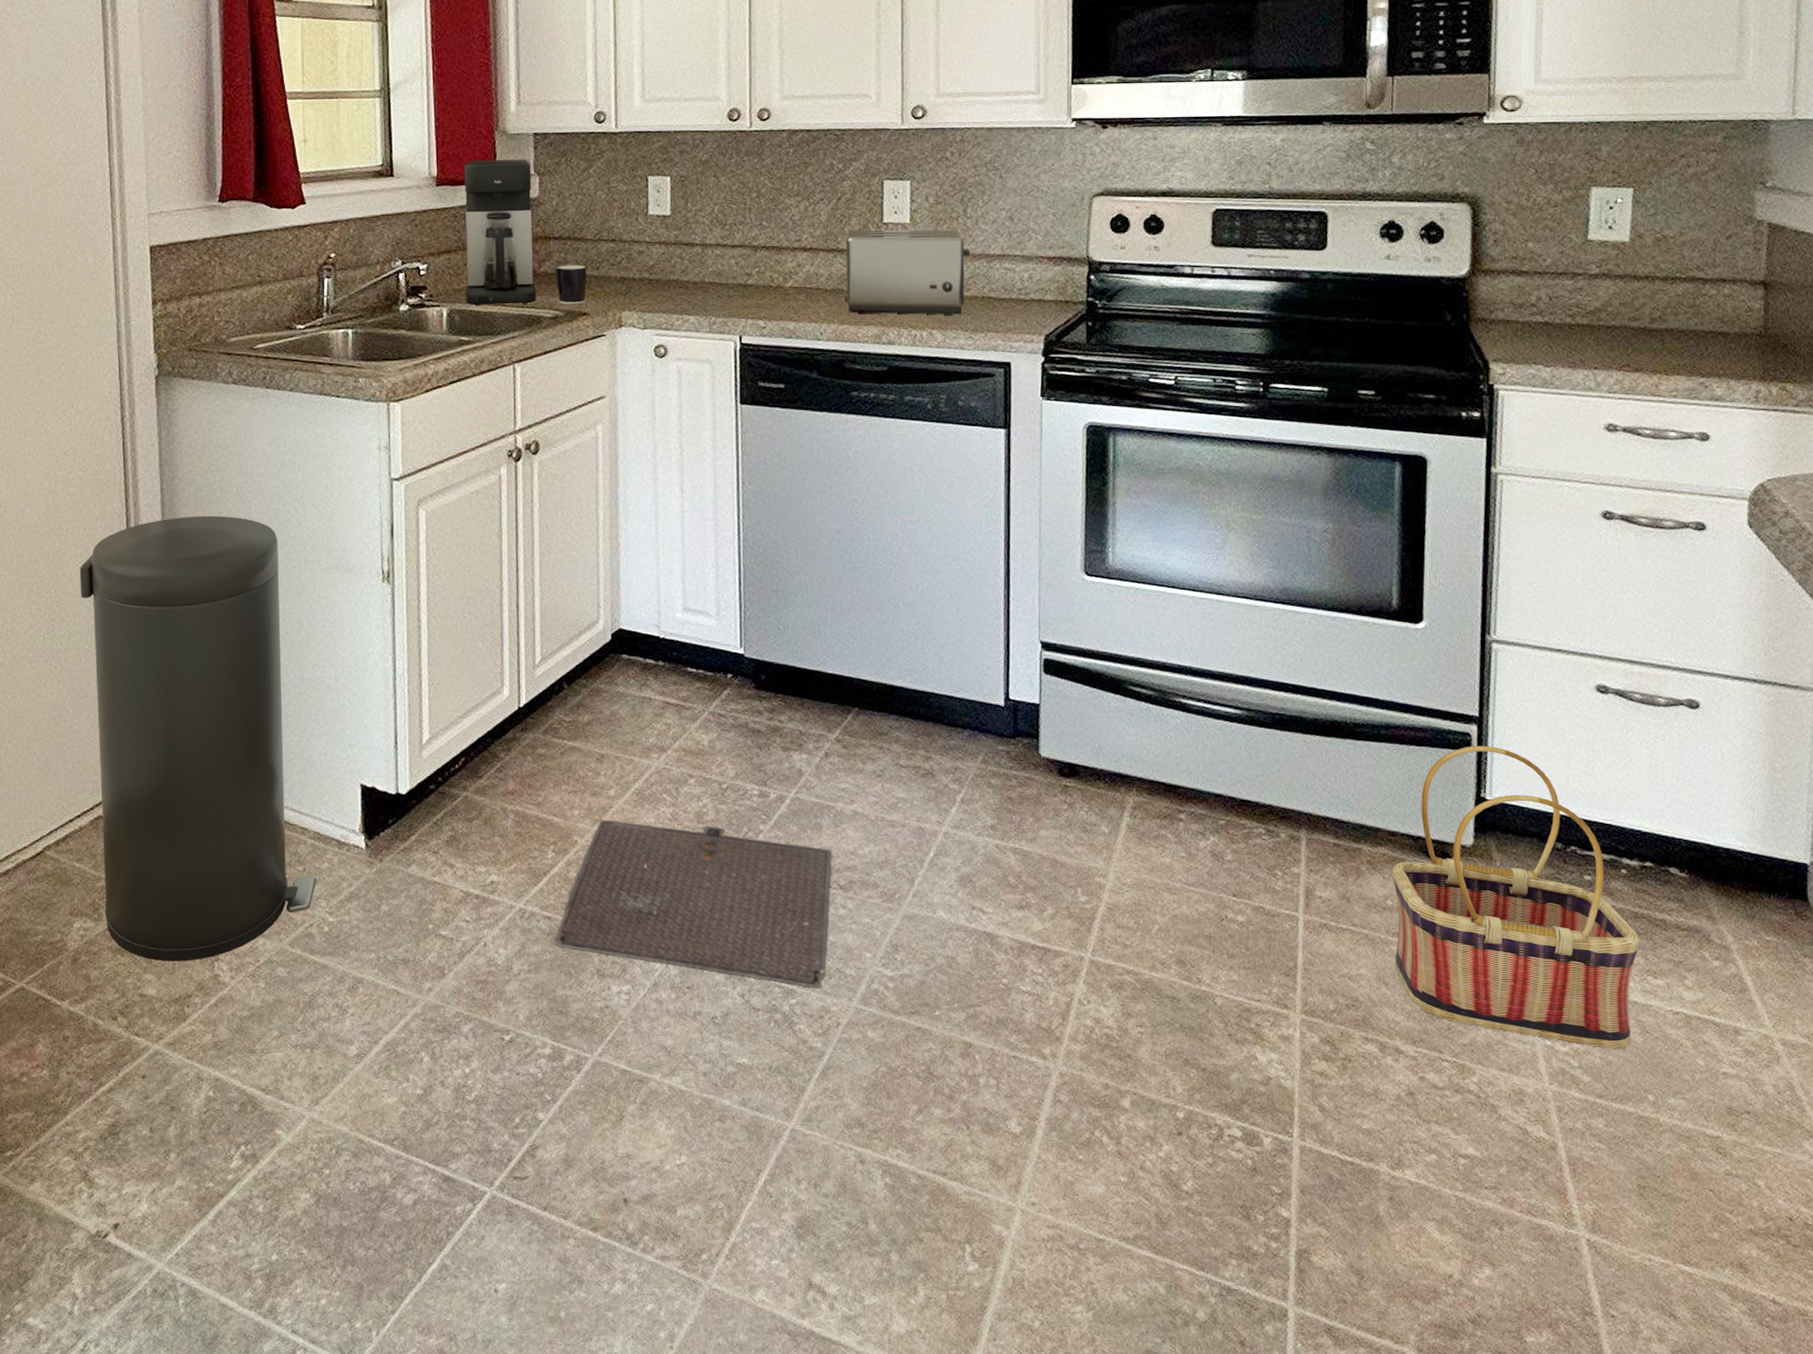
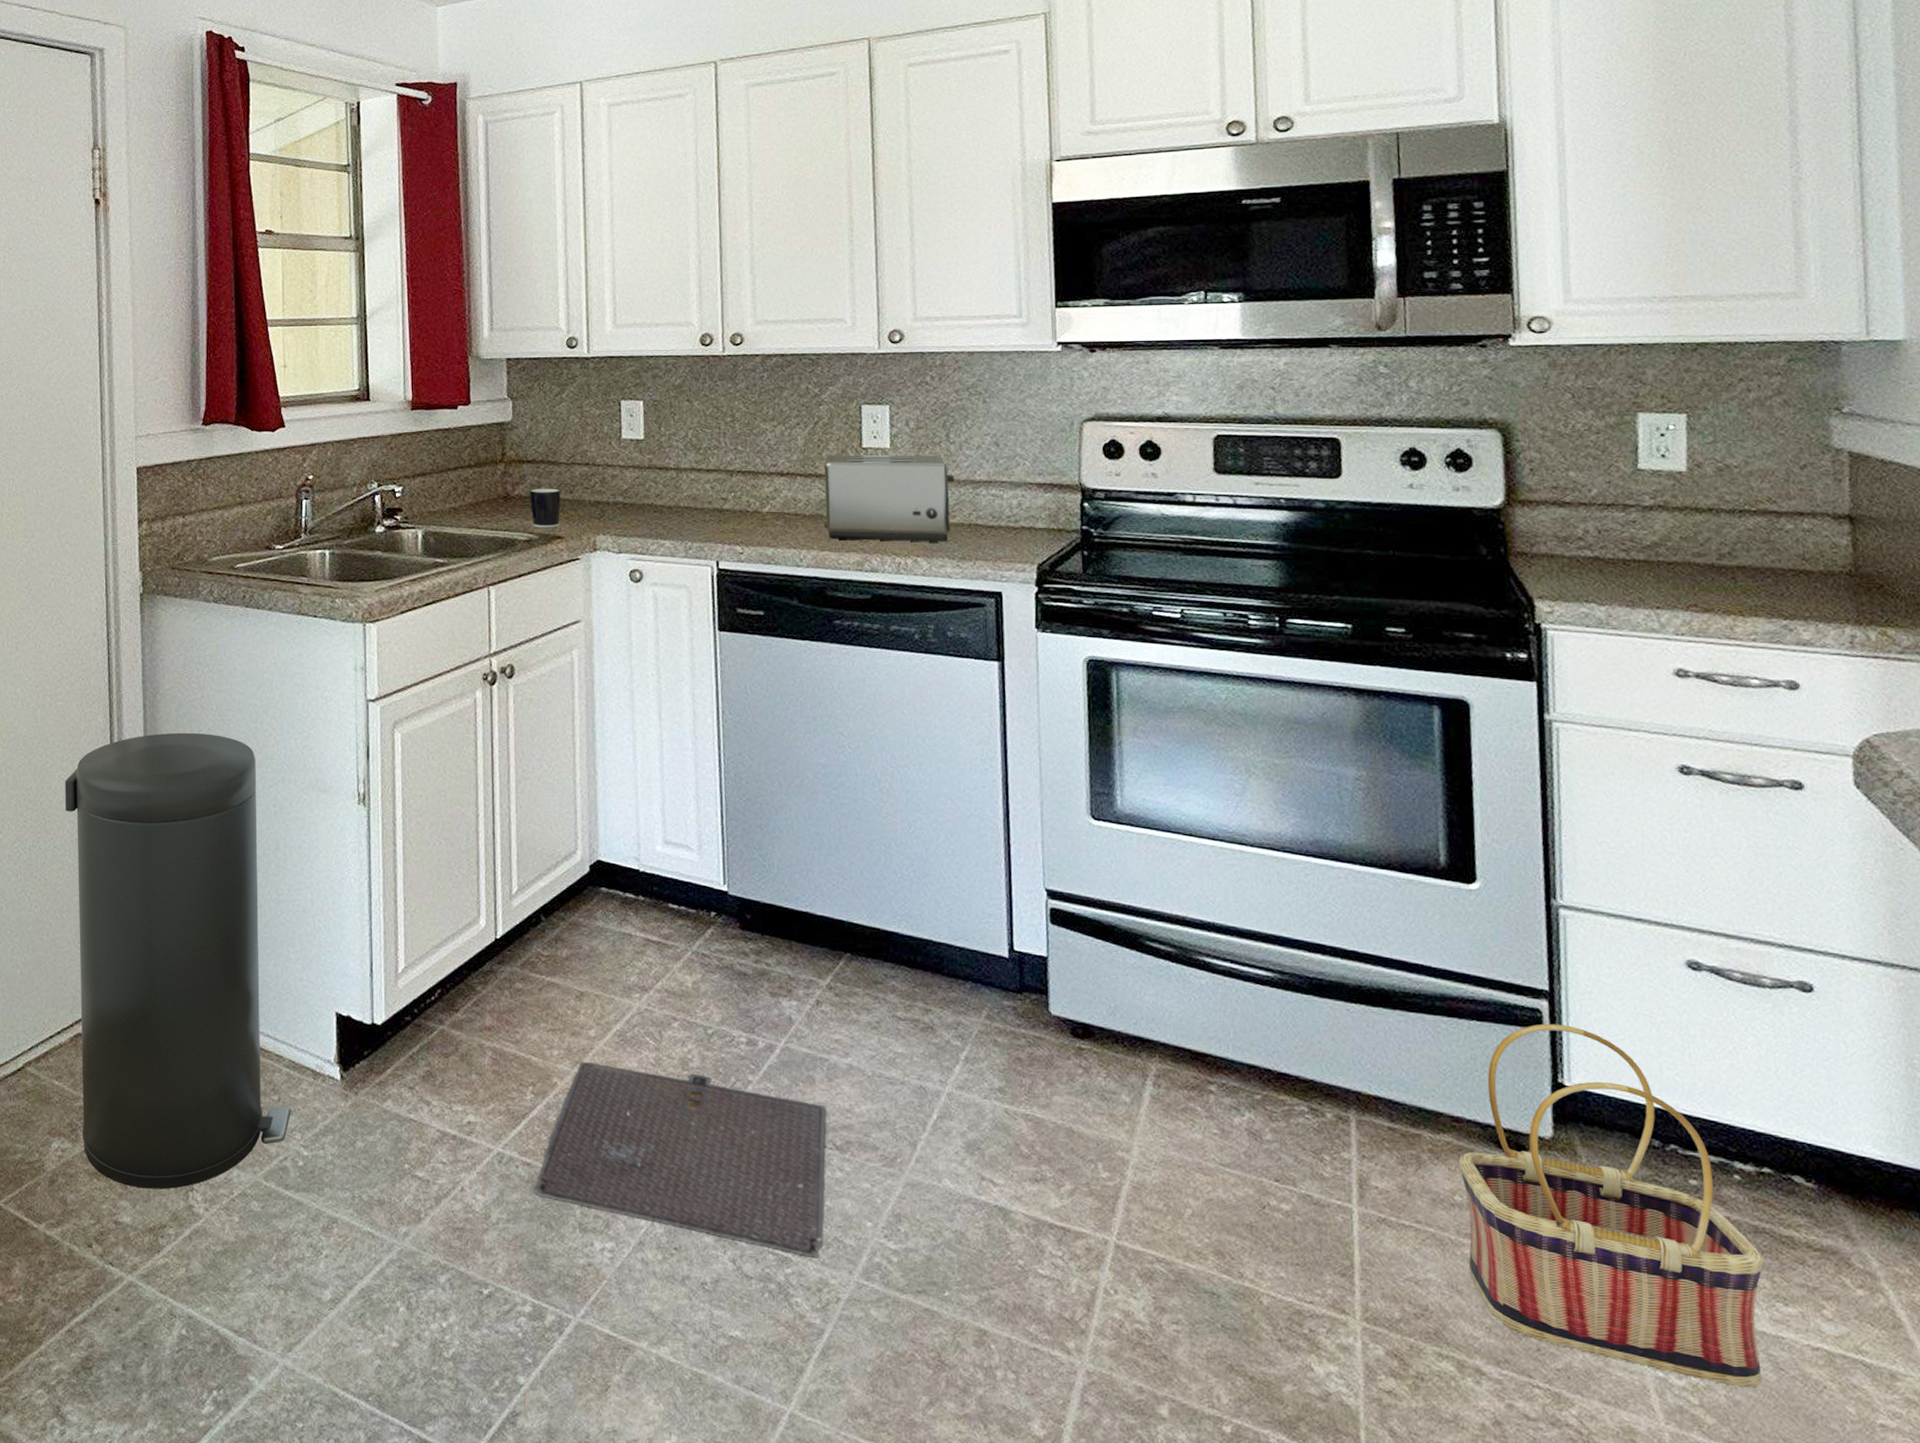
coffee maker: present [464,158,537,305] -> none [439,383,511,527]

